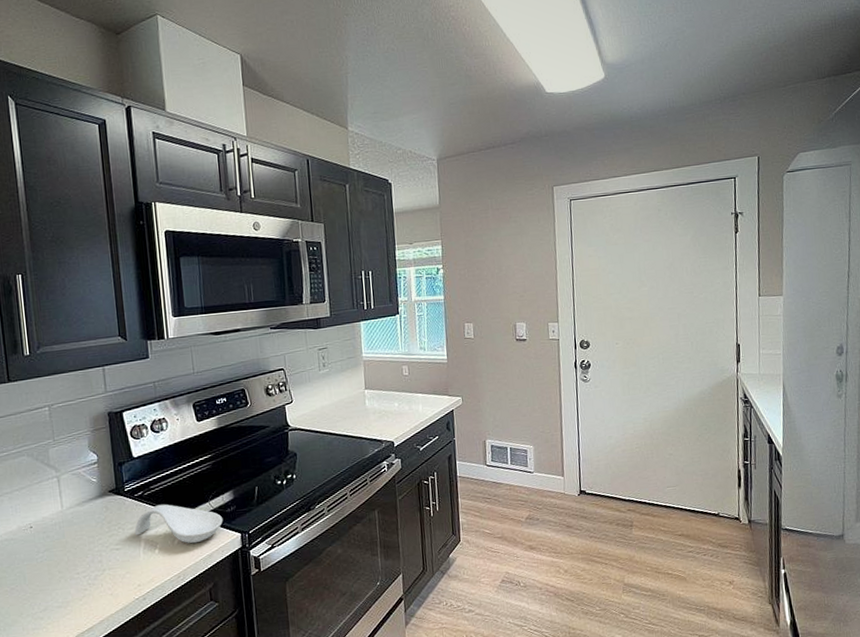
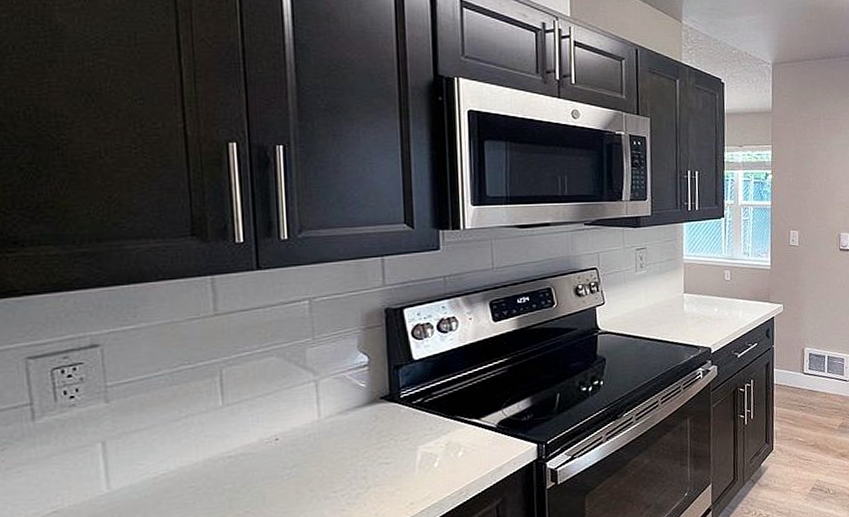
spoon rest: present [134,504,224,544] -> none [409,412,518,456]

